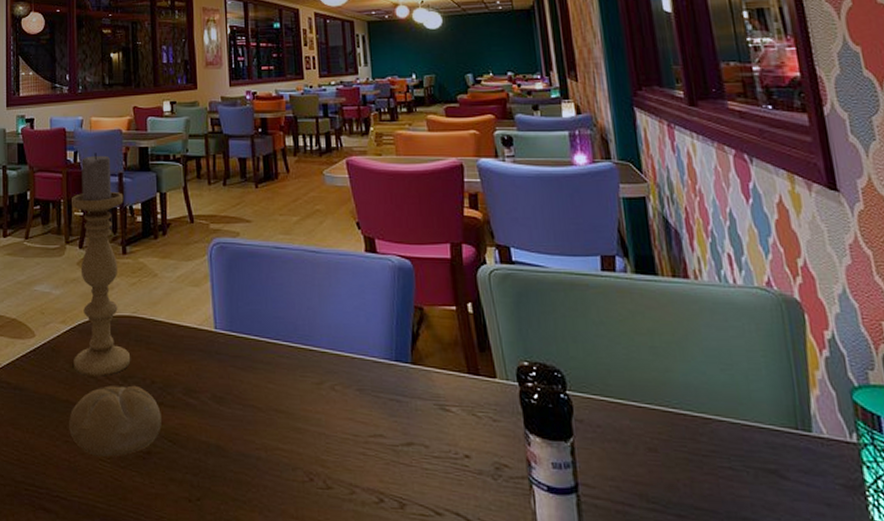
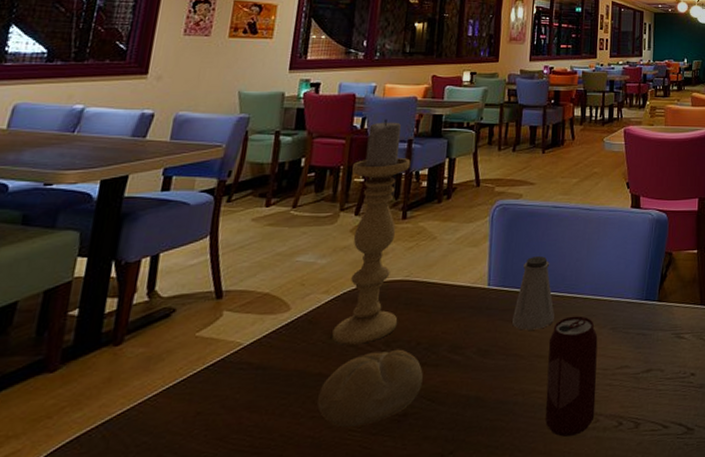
saltshaker: none [244,301,291,381] -> present [511,256,555,330]
beverage can: none [288,370,350,505] -> present [545,316,598,437]

